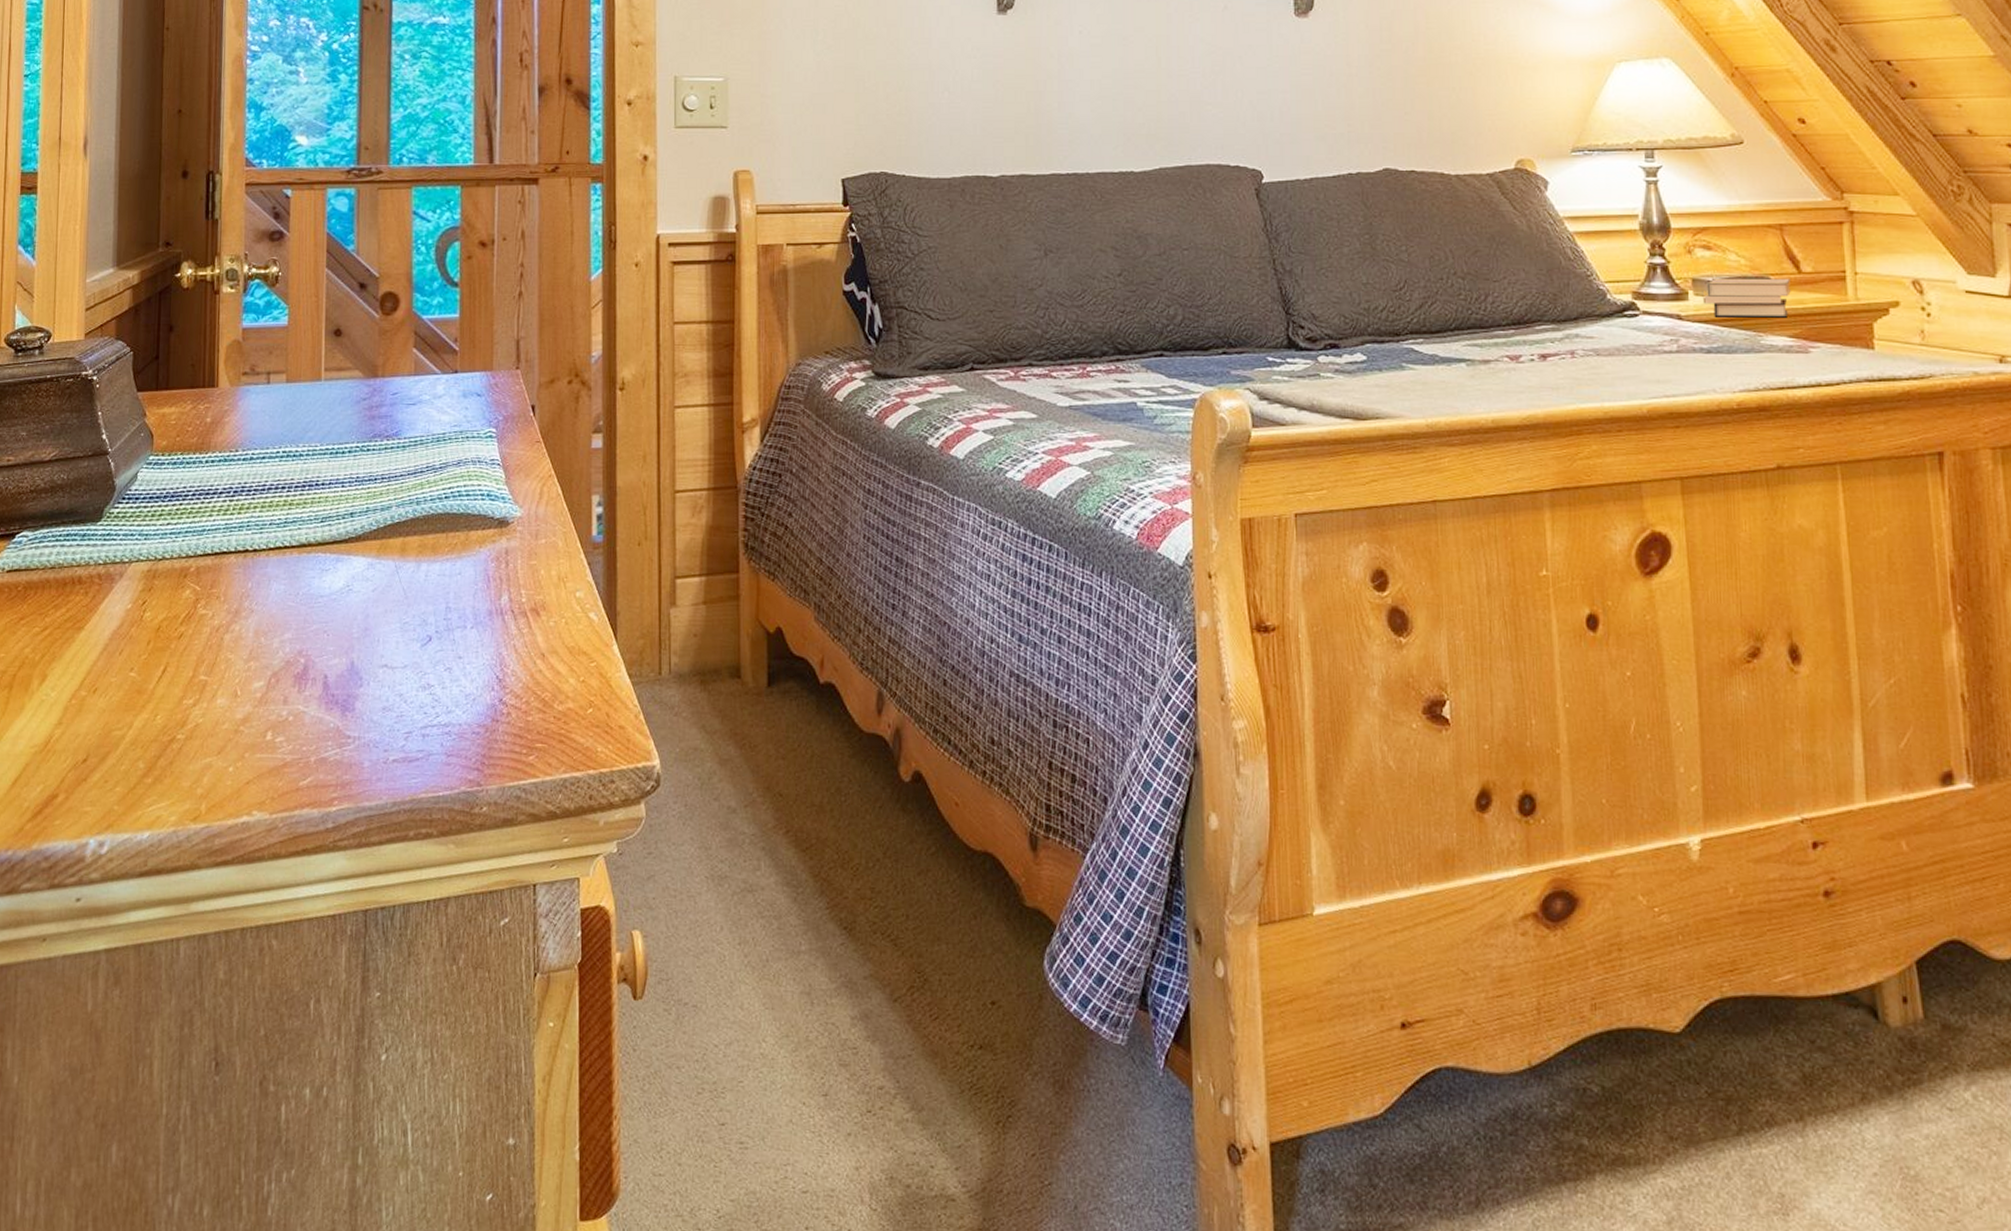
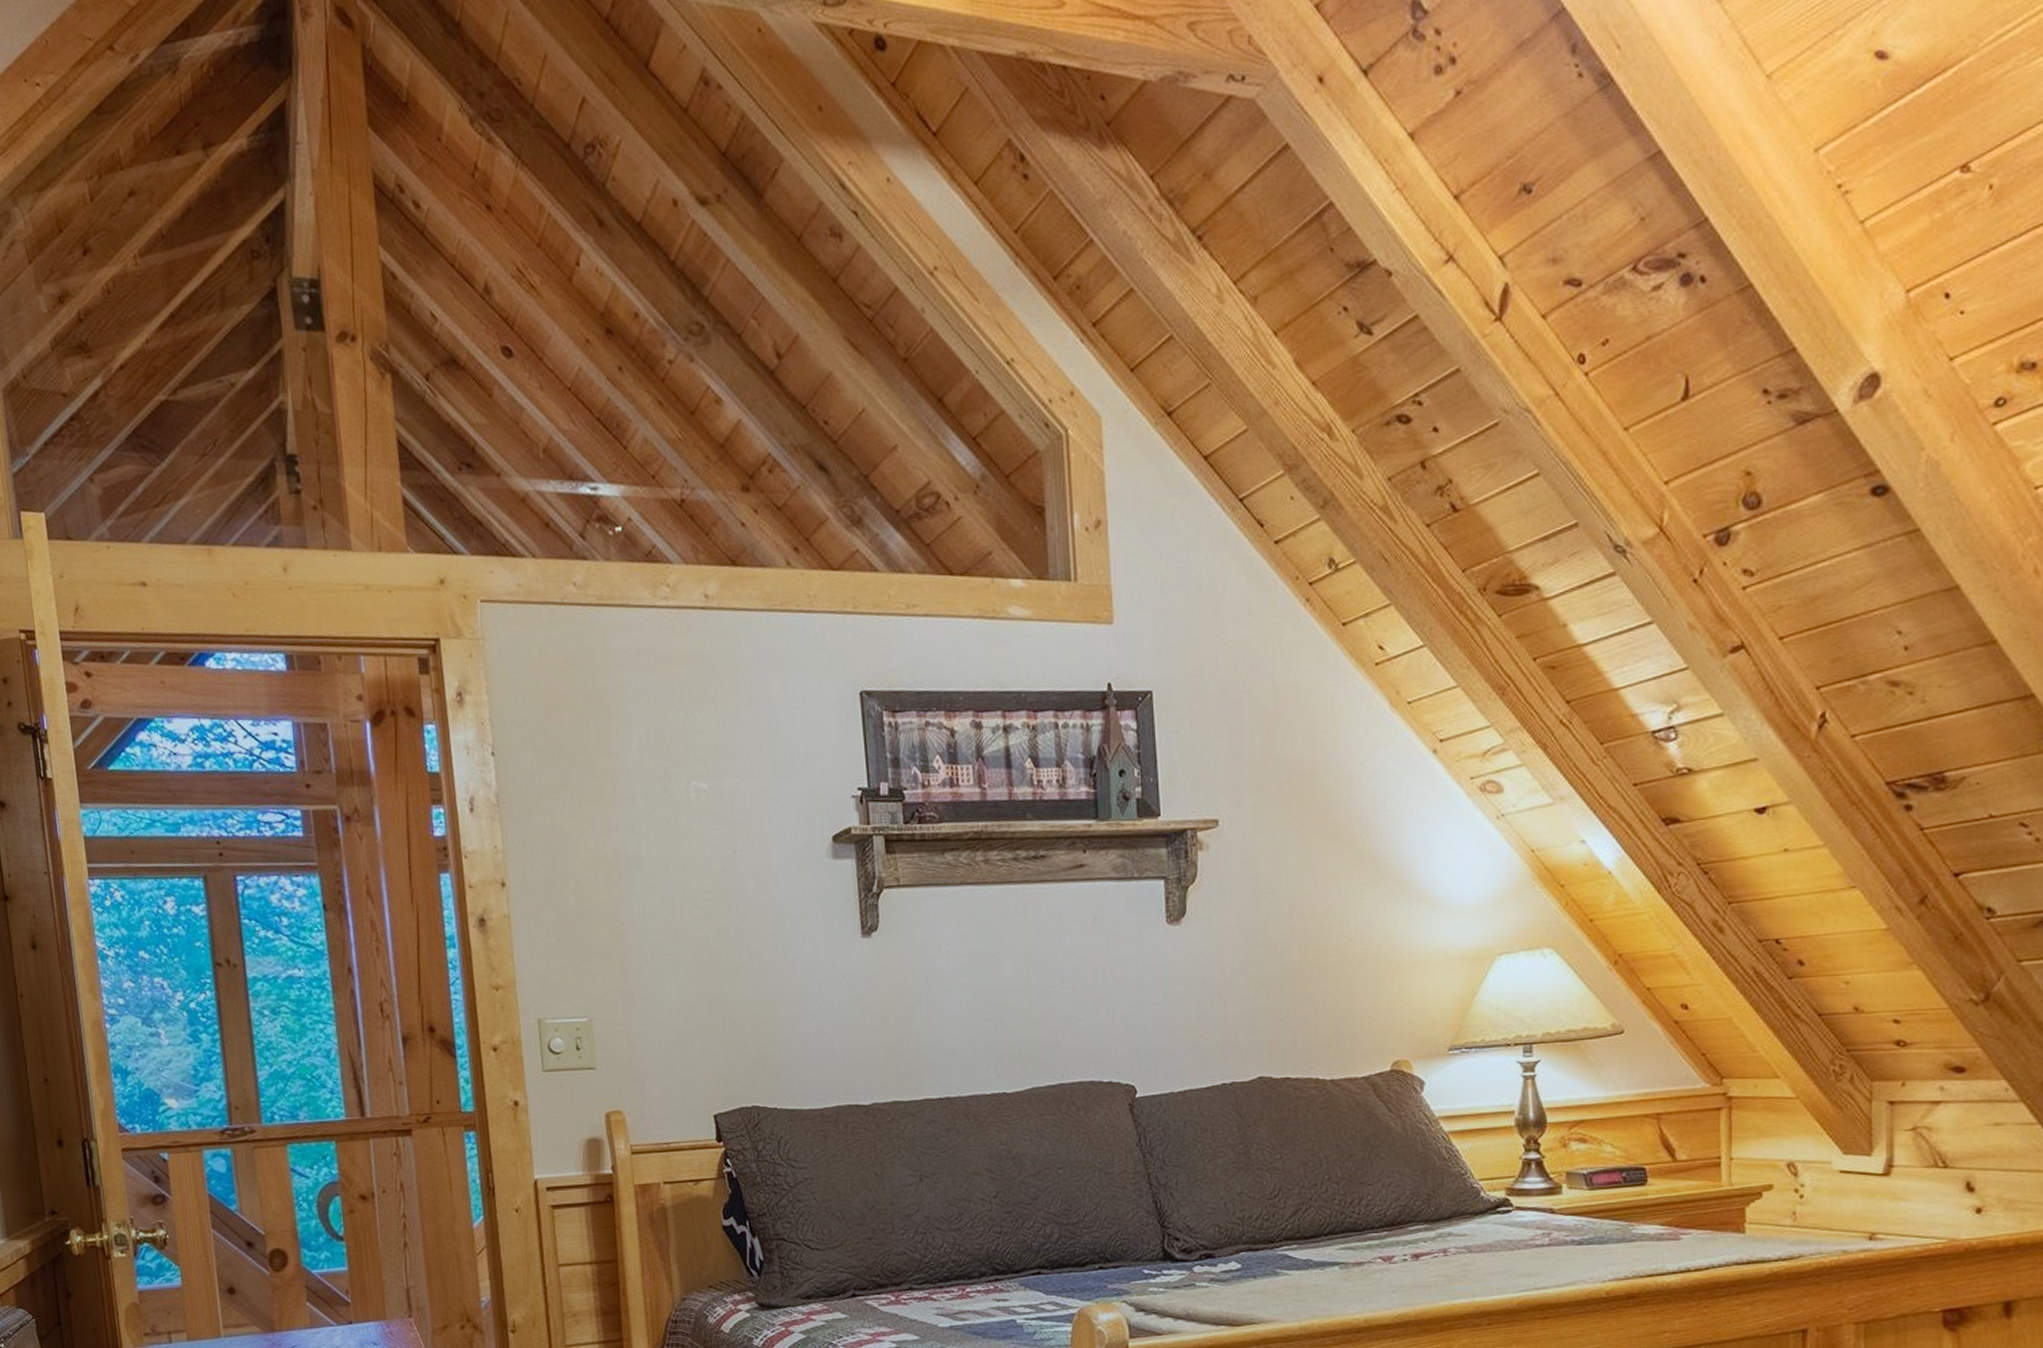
books: present [1702,278,1791,318] -> none [1576,1167,1665,1209]

